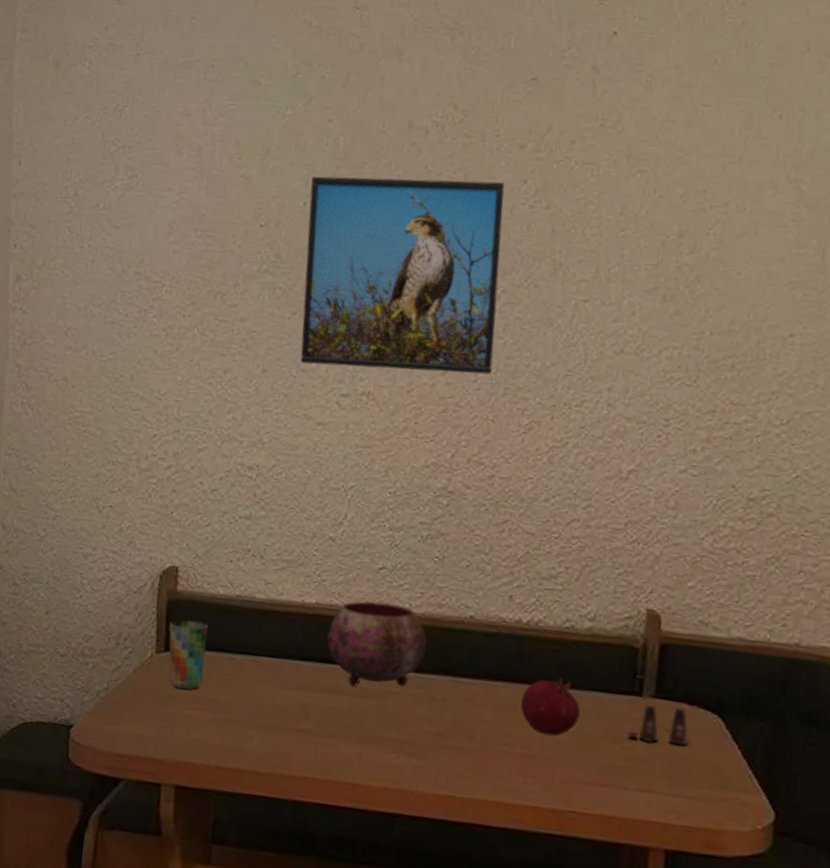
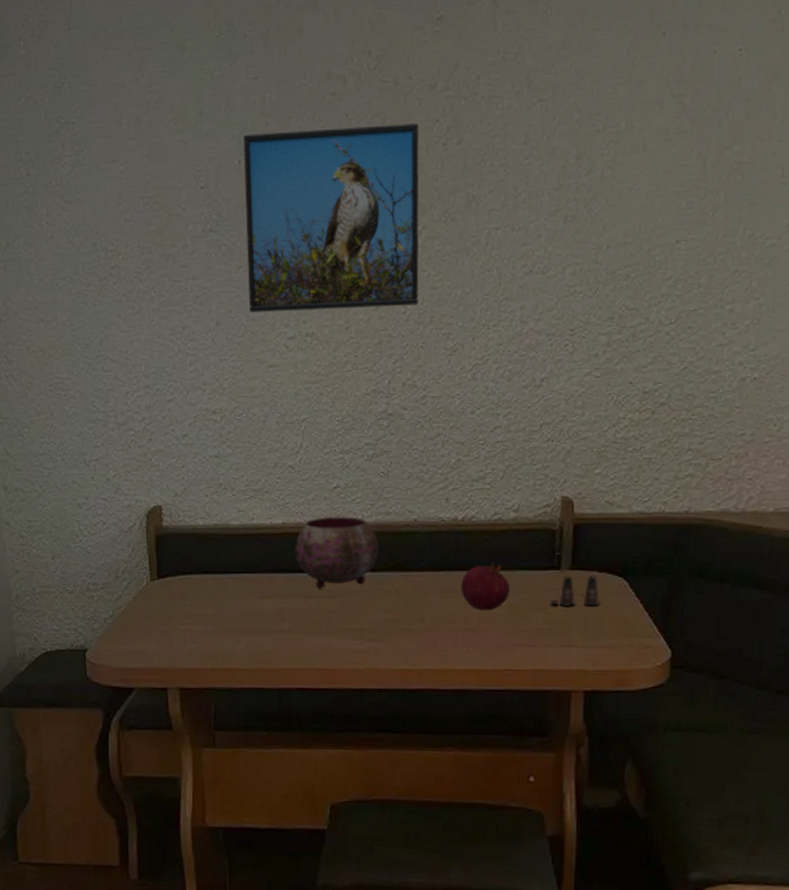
cup: present [168,619,208,690] -> none [160,549,192,609]

